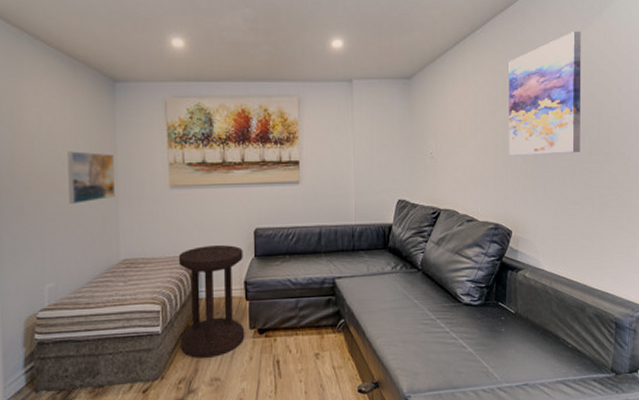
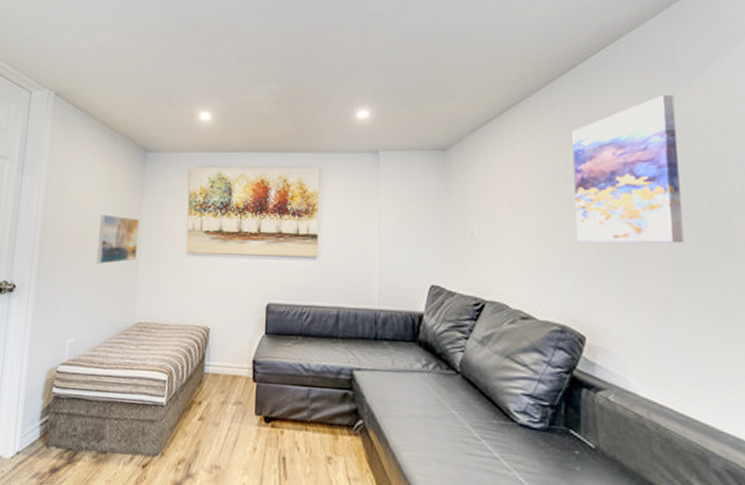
side table: present [178,245,245,359] -> none [183,317,253,442]

